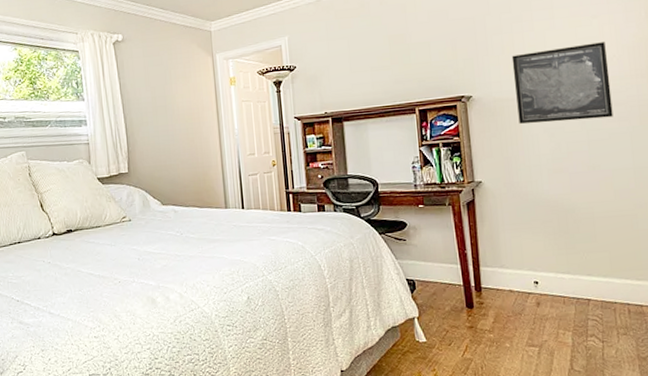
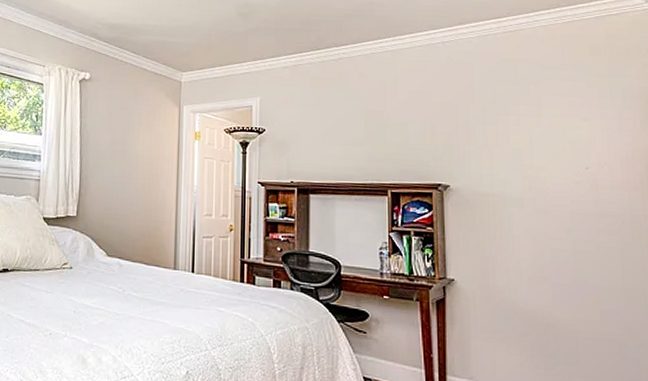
wall art: present [511,42,613,124] -> none [494,146,603,229]

